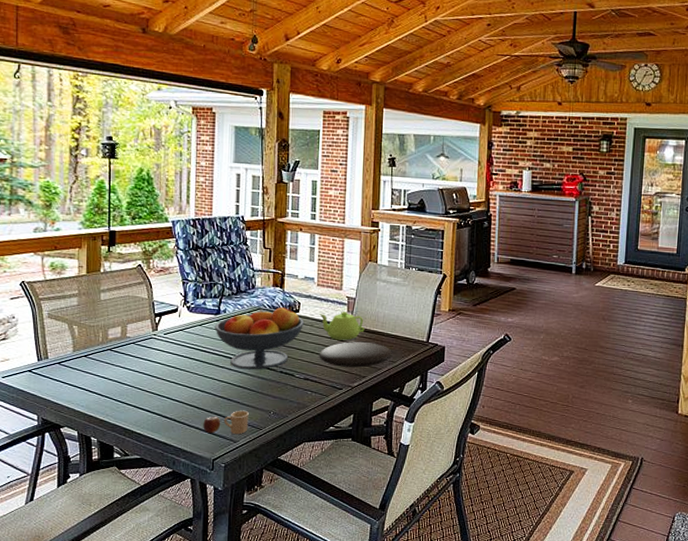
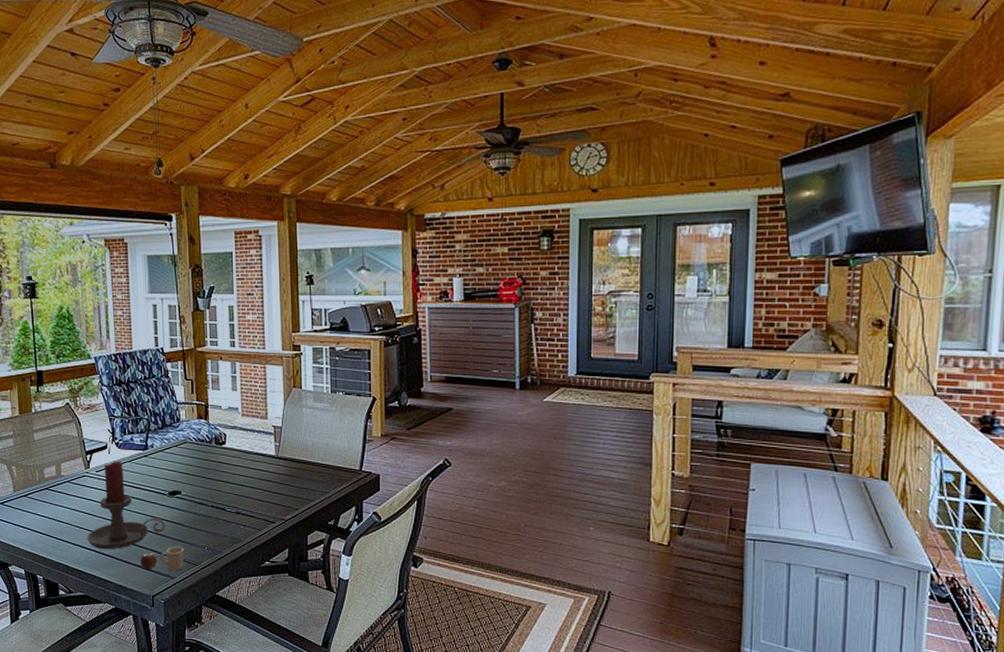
candle holder: none [148,324,232,413] -> present [87,461,165,550]
fruit bowl: present [215,307,305,370] -> none [144,439,232,505]
teapot: present [319,311,365,341] -> none [246,441,294,472]
plate: present [319,342,392,368] -> none [249,473,324,500]

